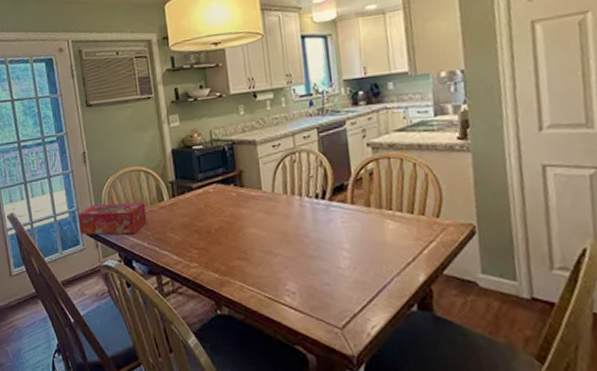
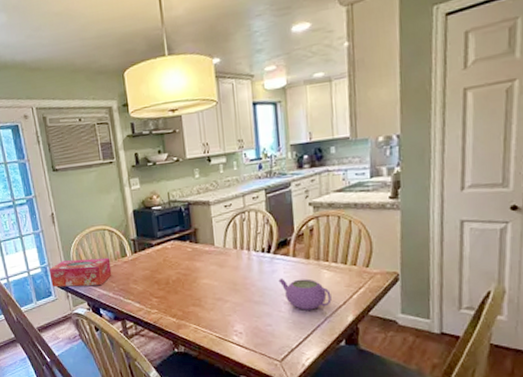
teapot: none [335,228,398,267] -> present [278,278,332,311]

